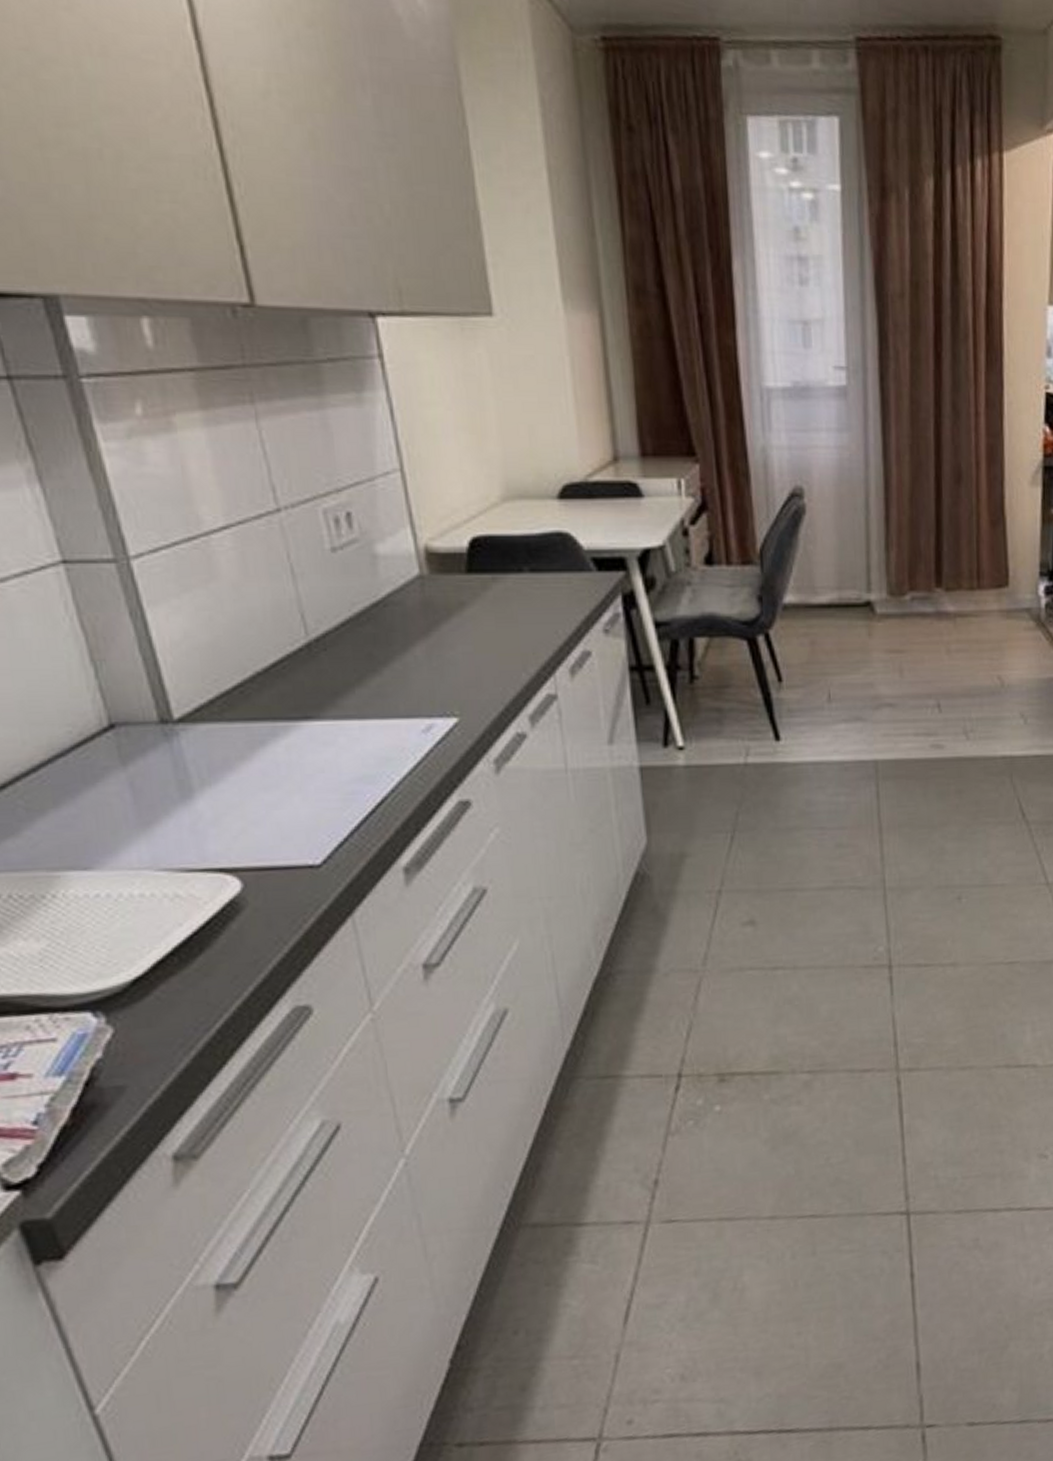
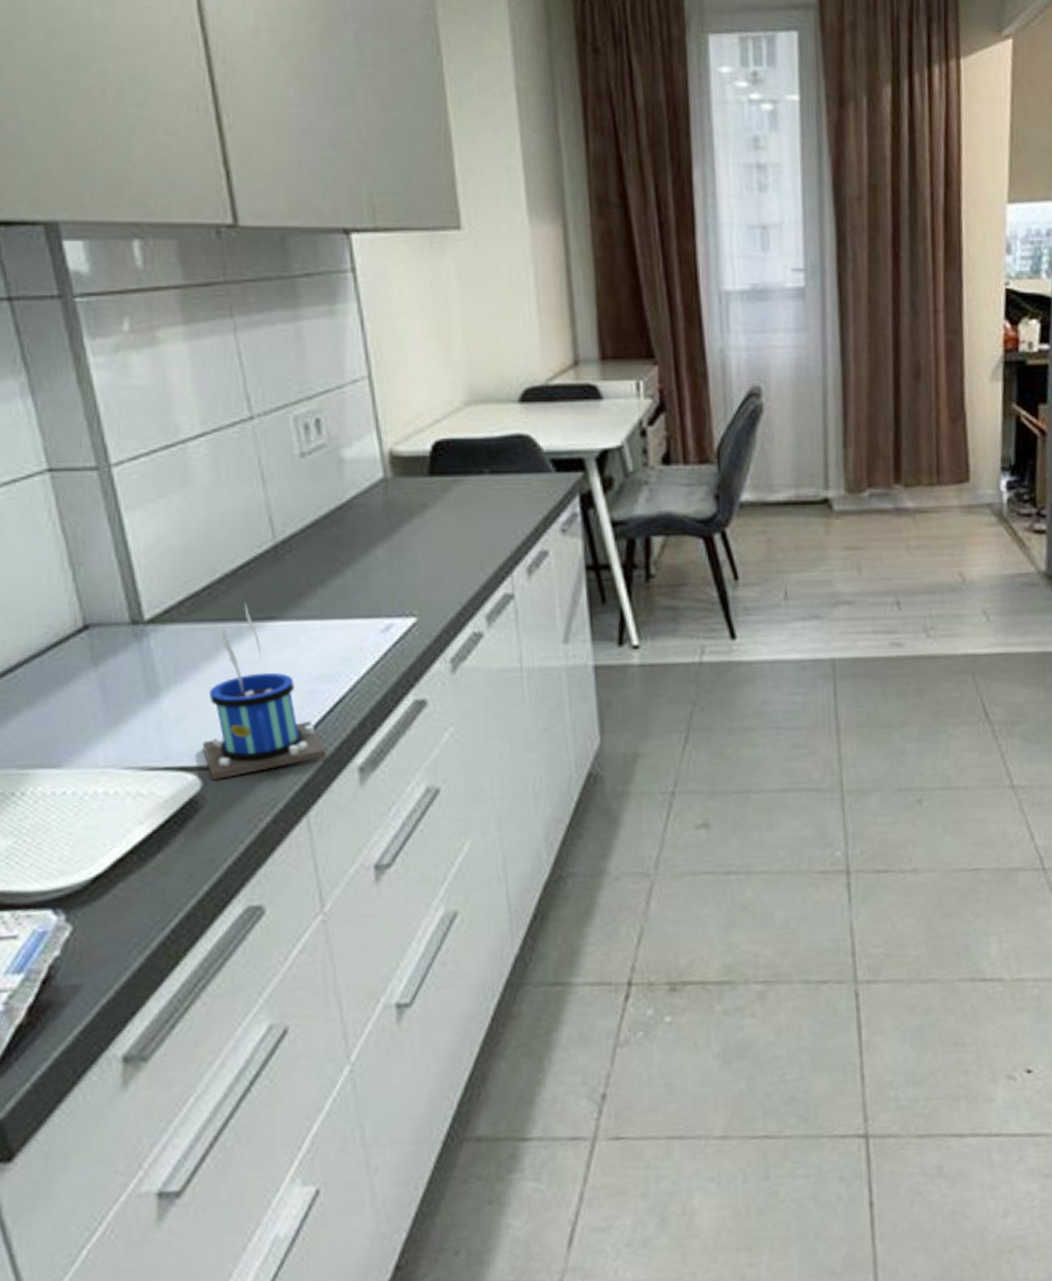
mug: none [241,700,369,881] -> present [203,601,326,780]

